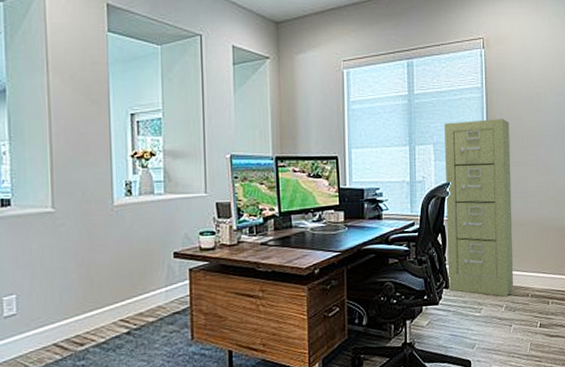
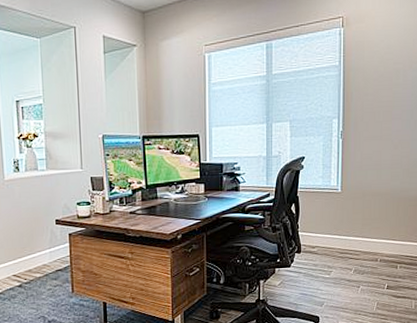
filing cabinet: present [444,119,514,297] -> none [300,95,366,261]

